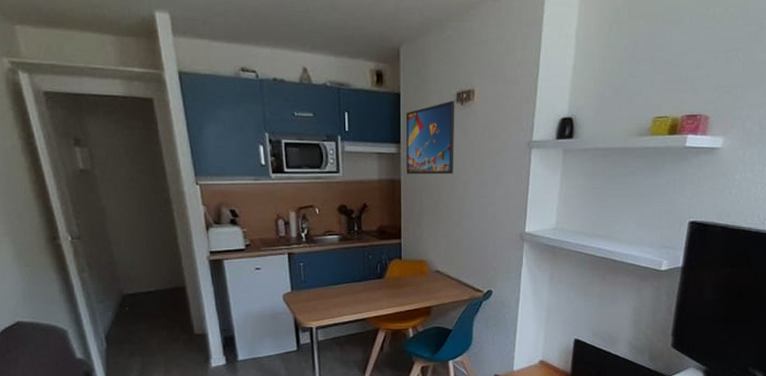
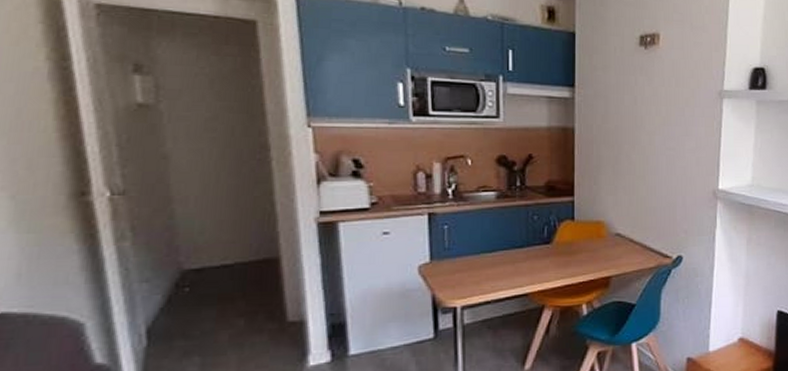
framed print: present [406,101,455,175] -> none [582,43,638,123]

